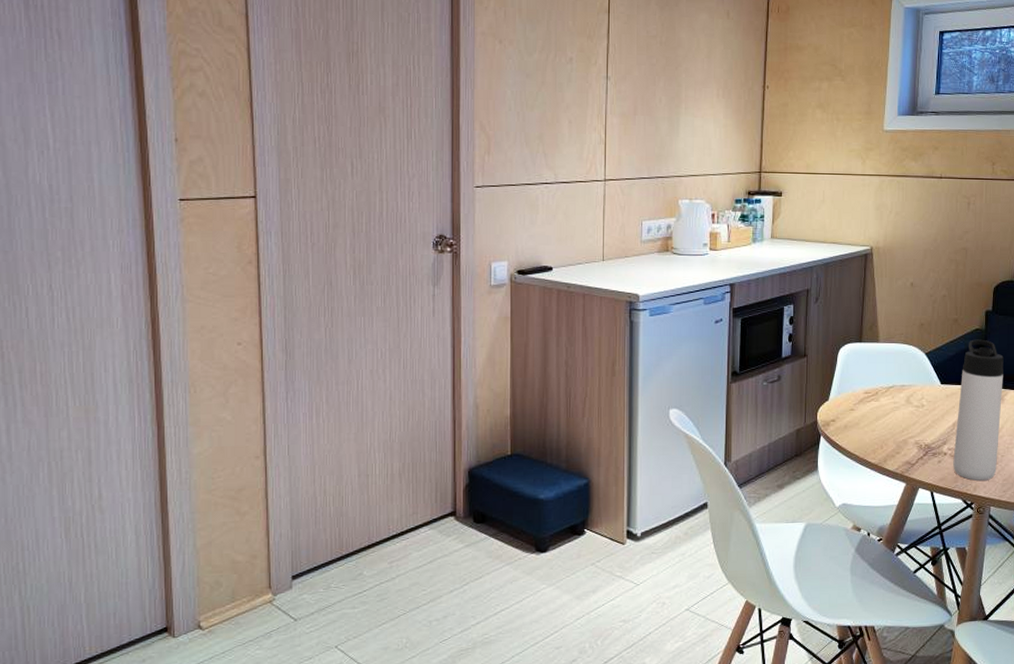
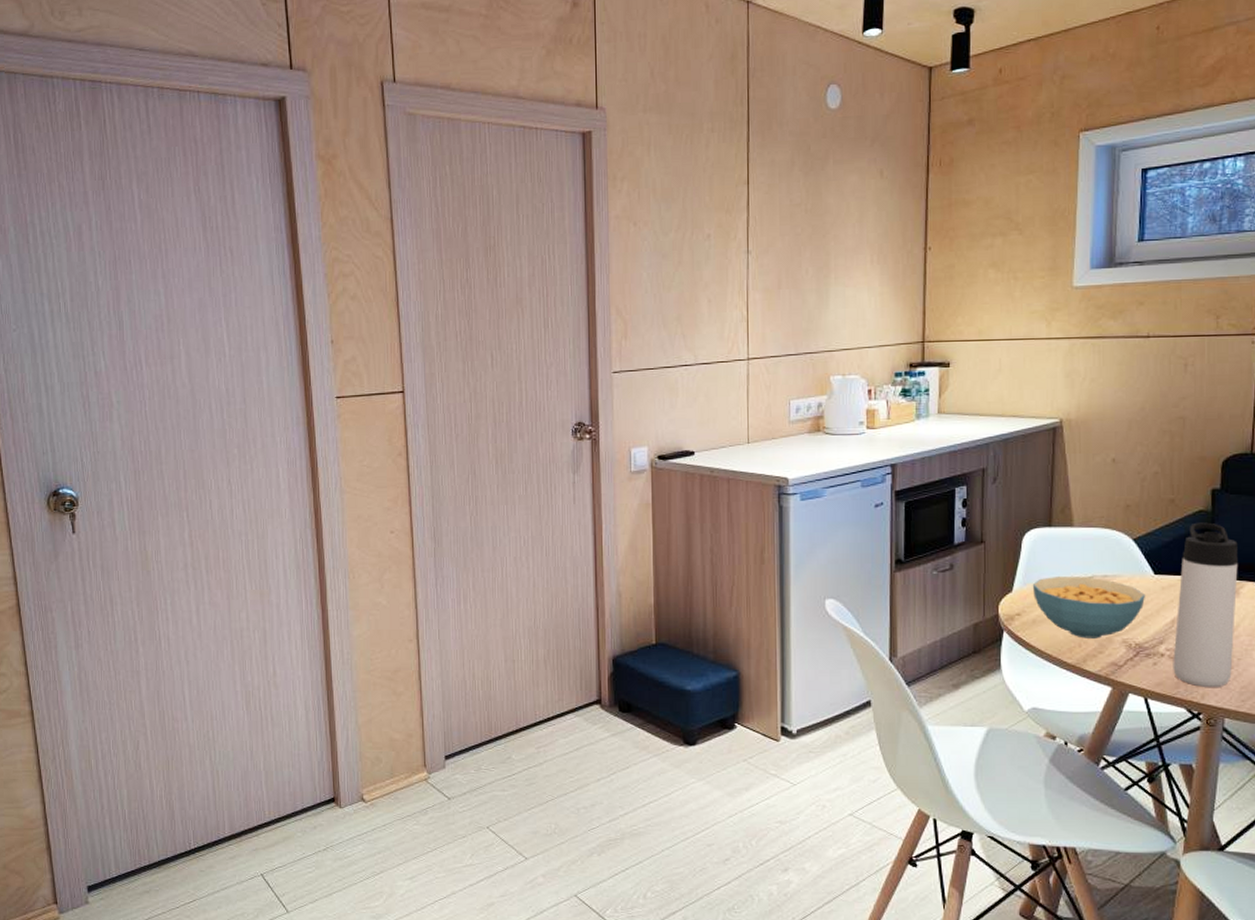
cereal bowl: none [845,386,933,441] -> present [1032,576,1145,638]

